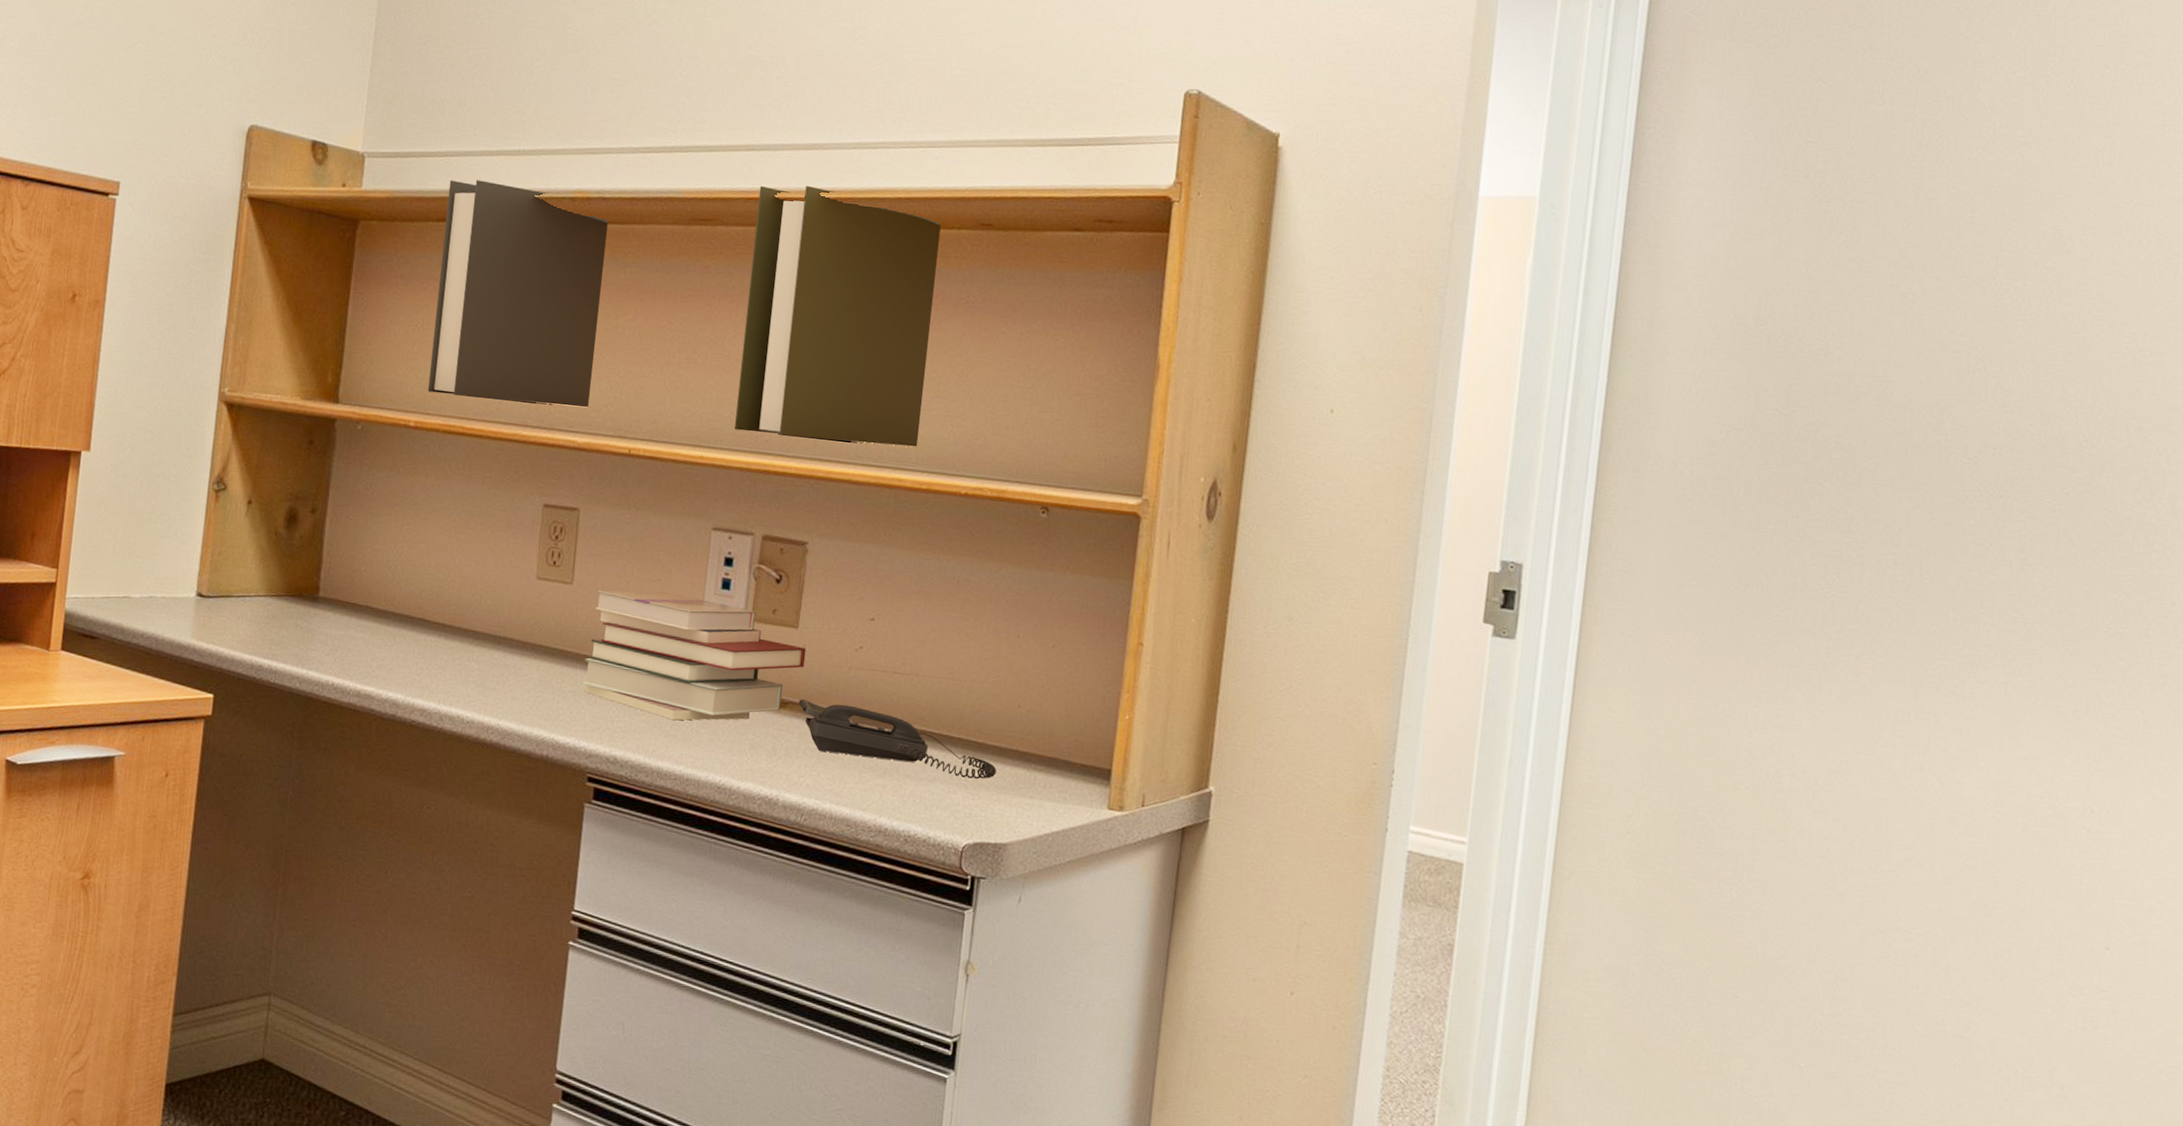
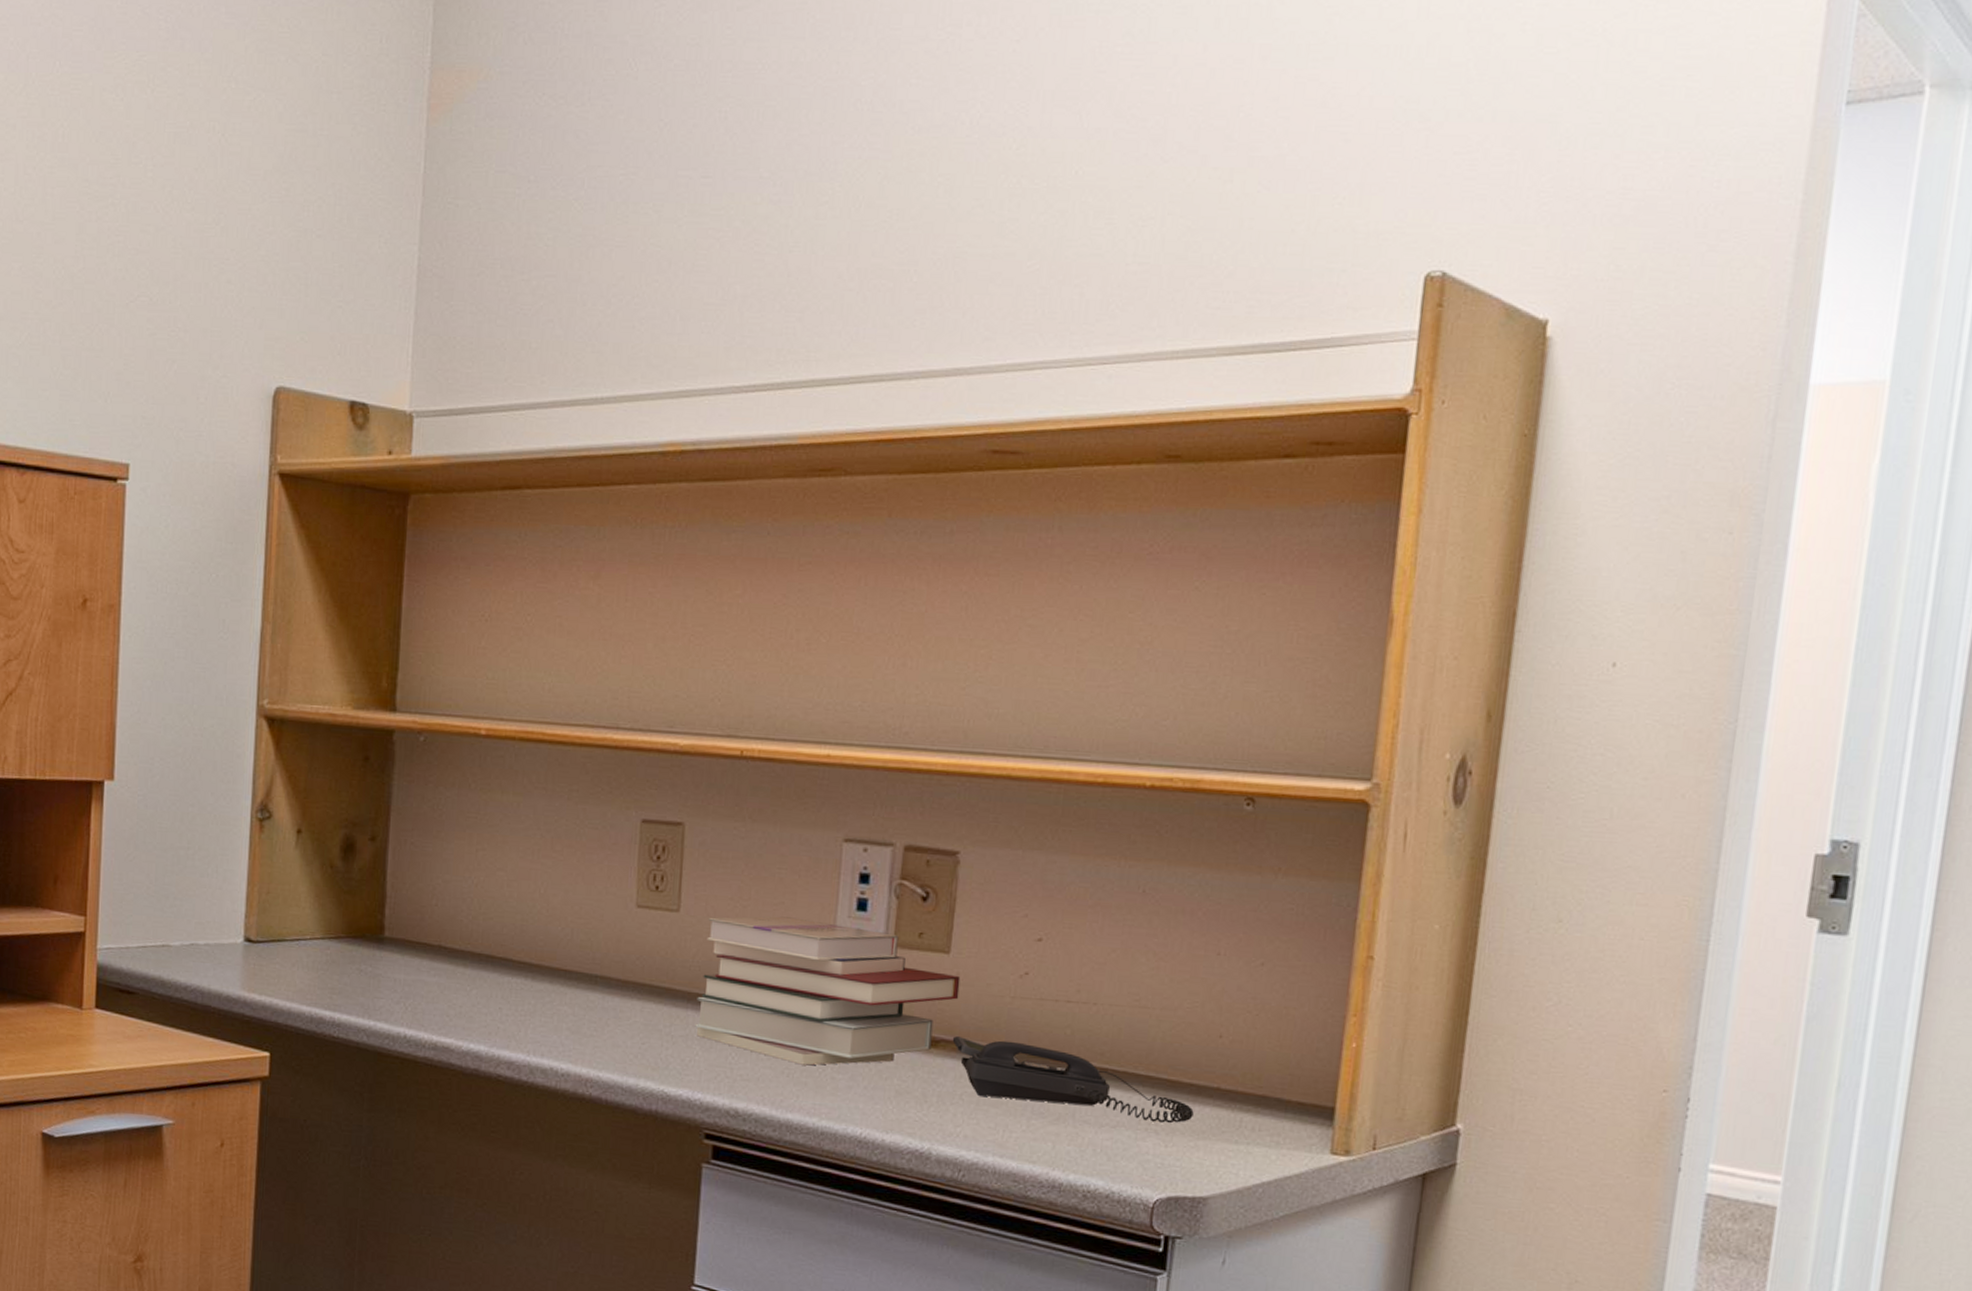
binder: present [427,179,608,408] -> none [499,437,707,704]
binder: present [733,185,941,447] -> none [866,420,1116,733]

